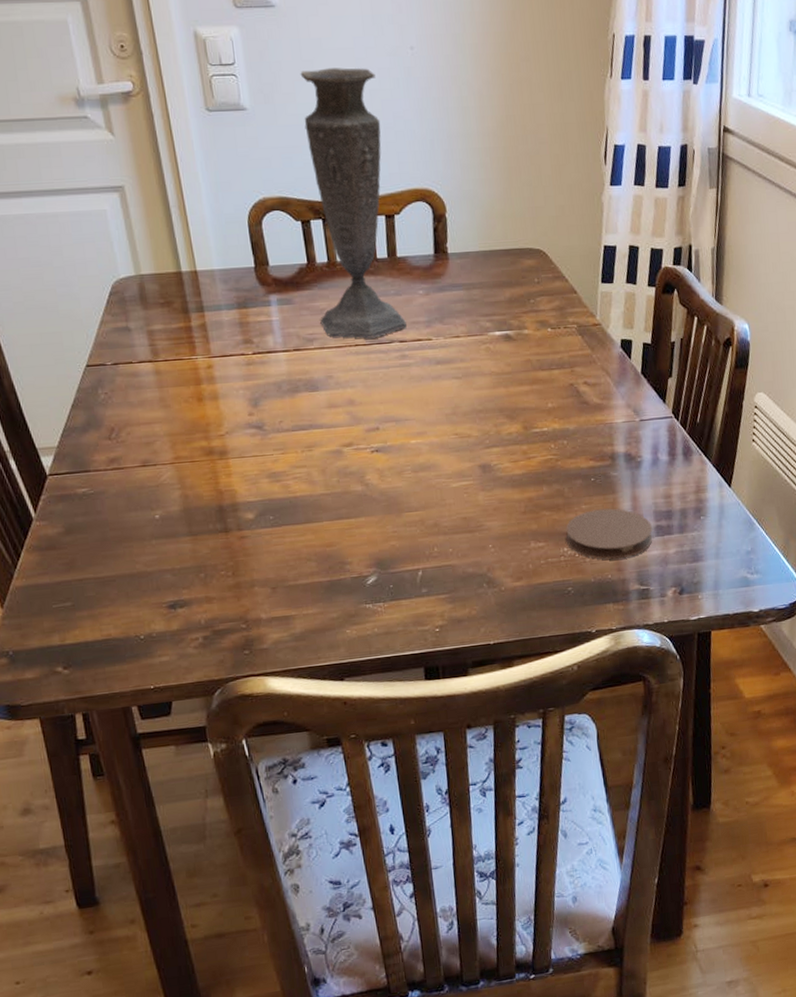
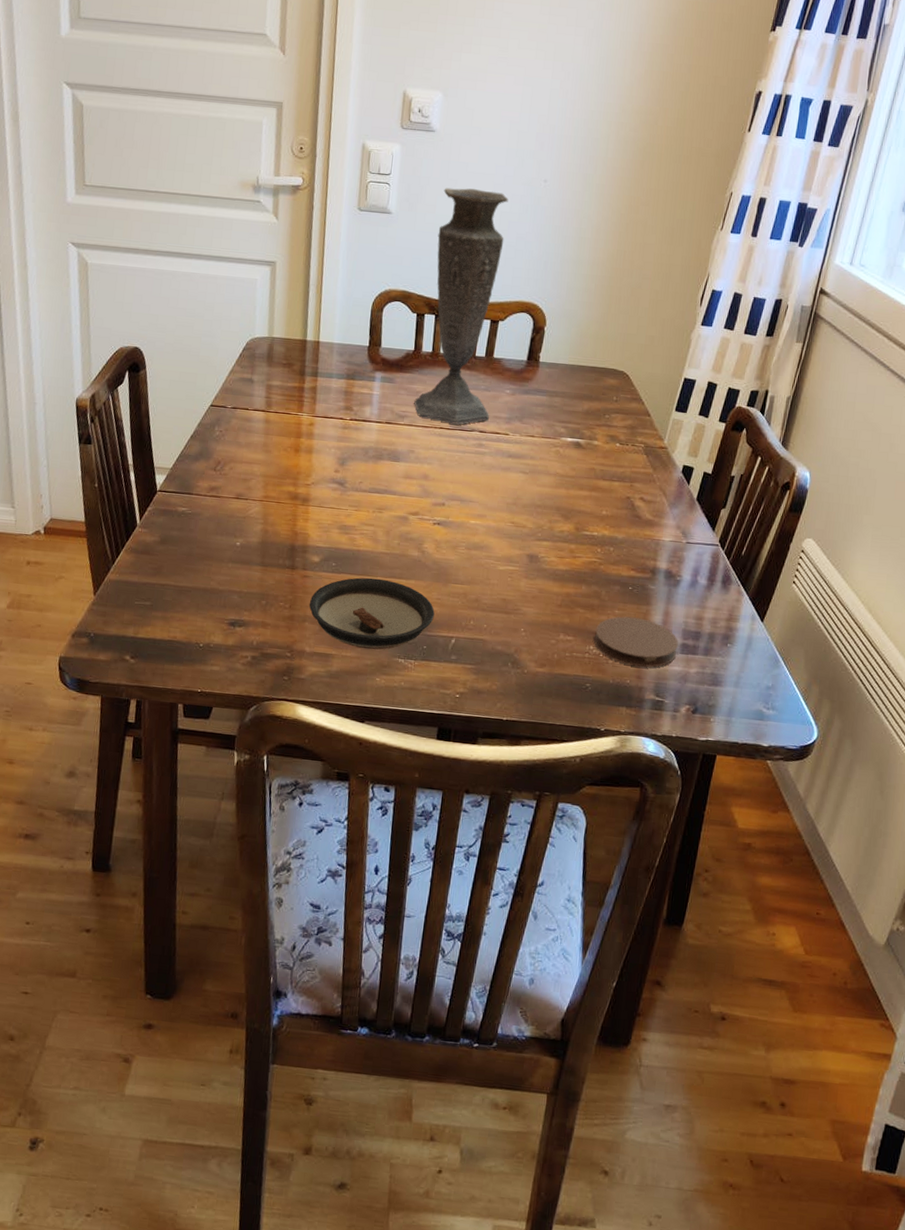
saucer: none [253,522,394,602] -> present [309,577,435,650]

